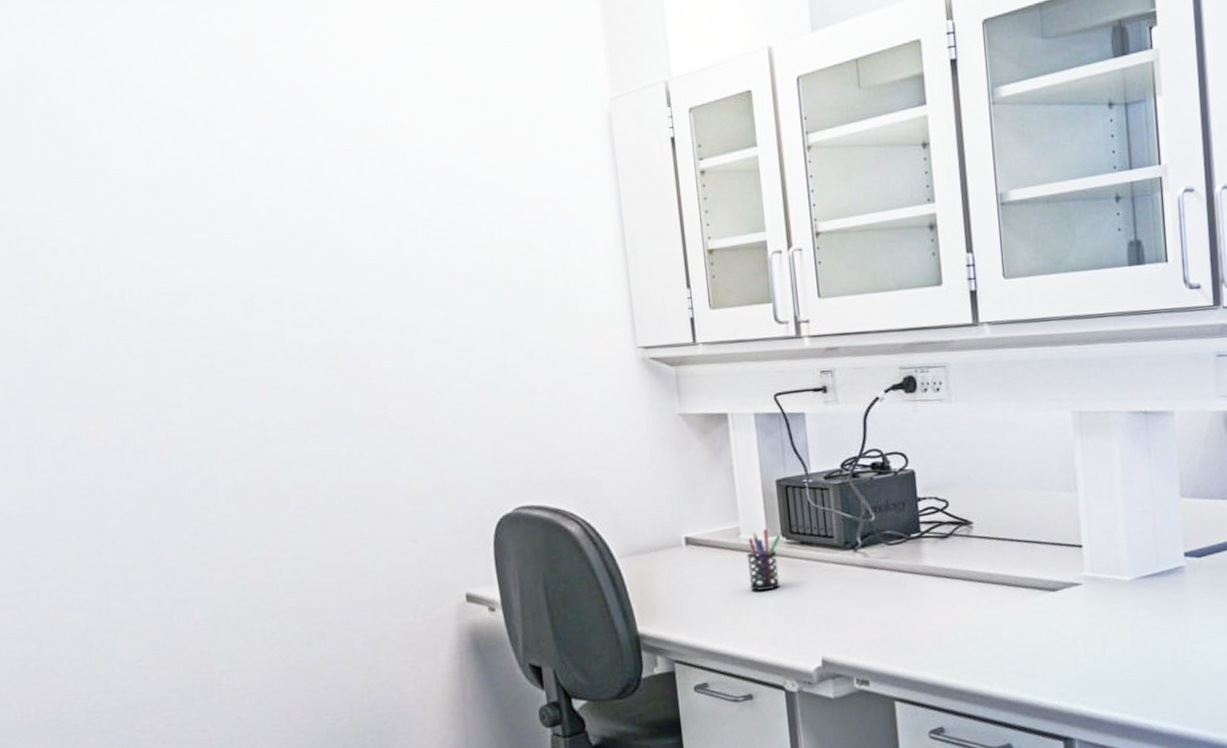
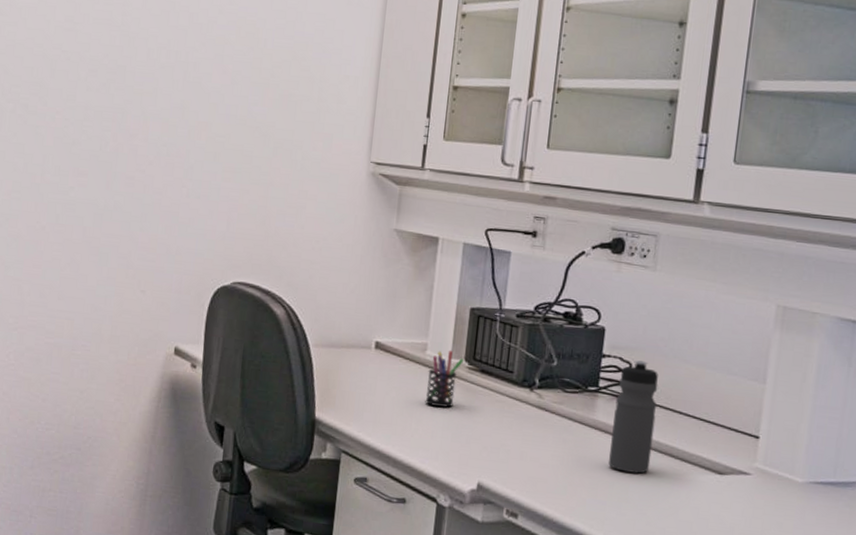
water bottle: none [939,496,987,612] -> present [609,360,658,474]

